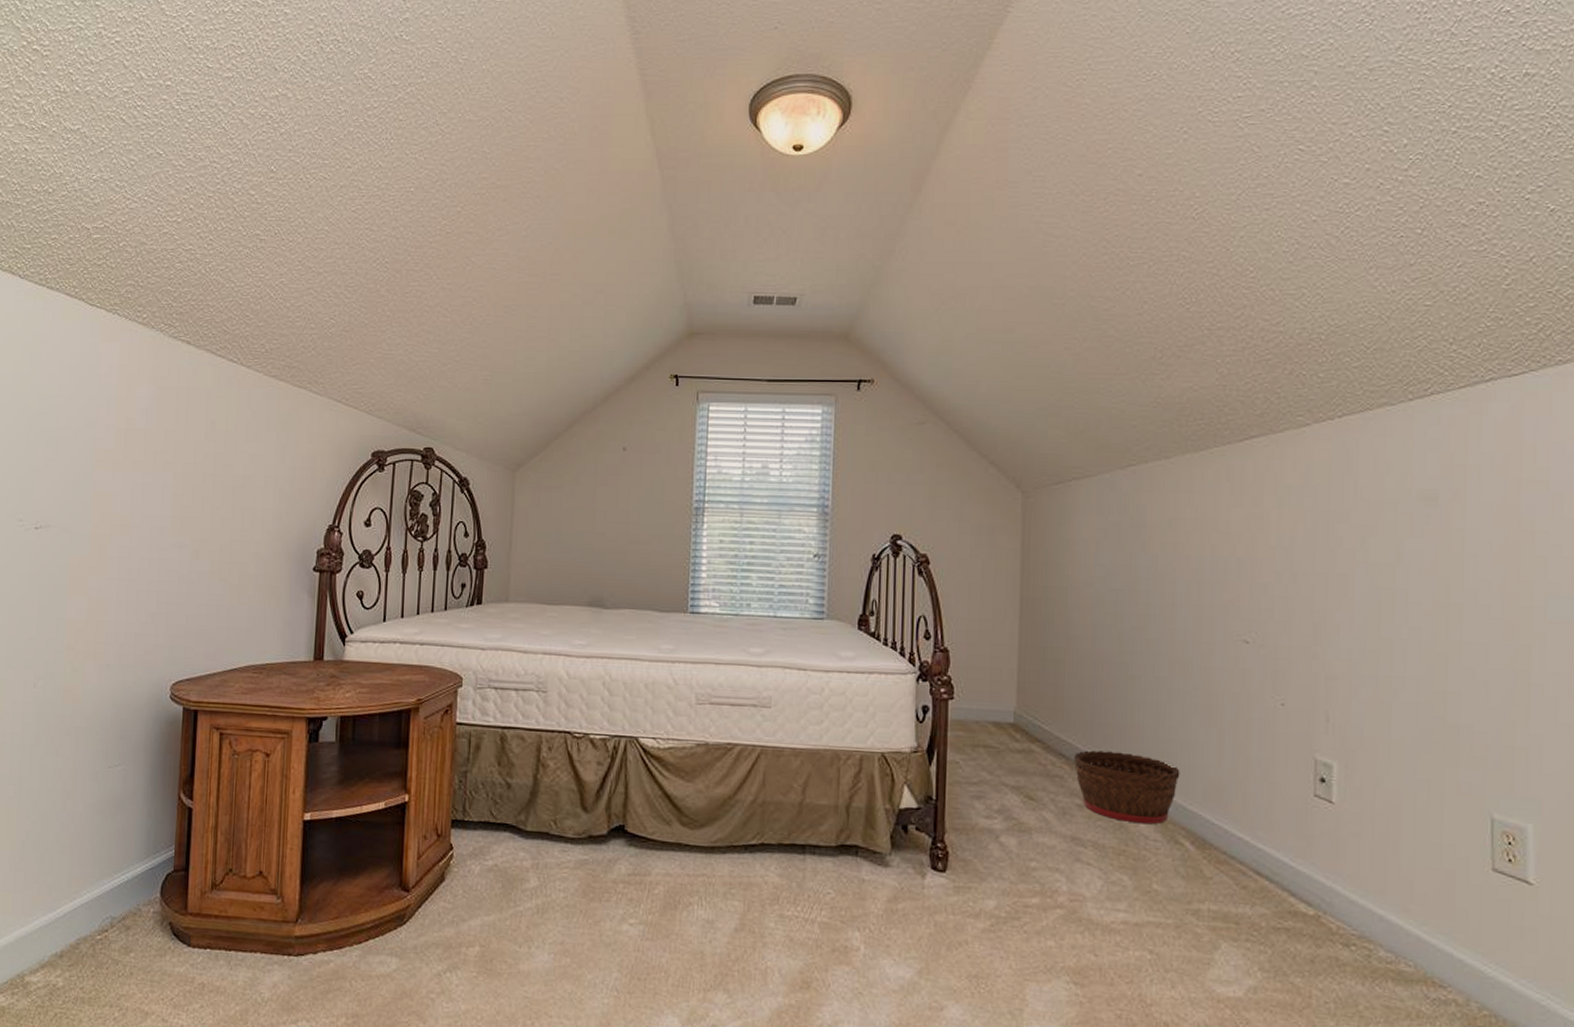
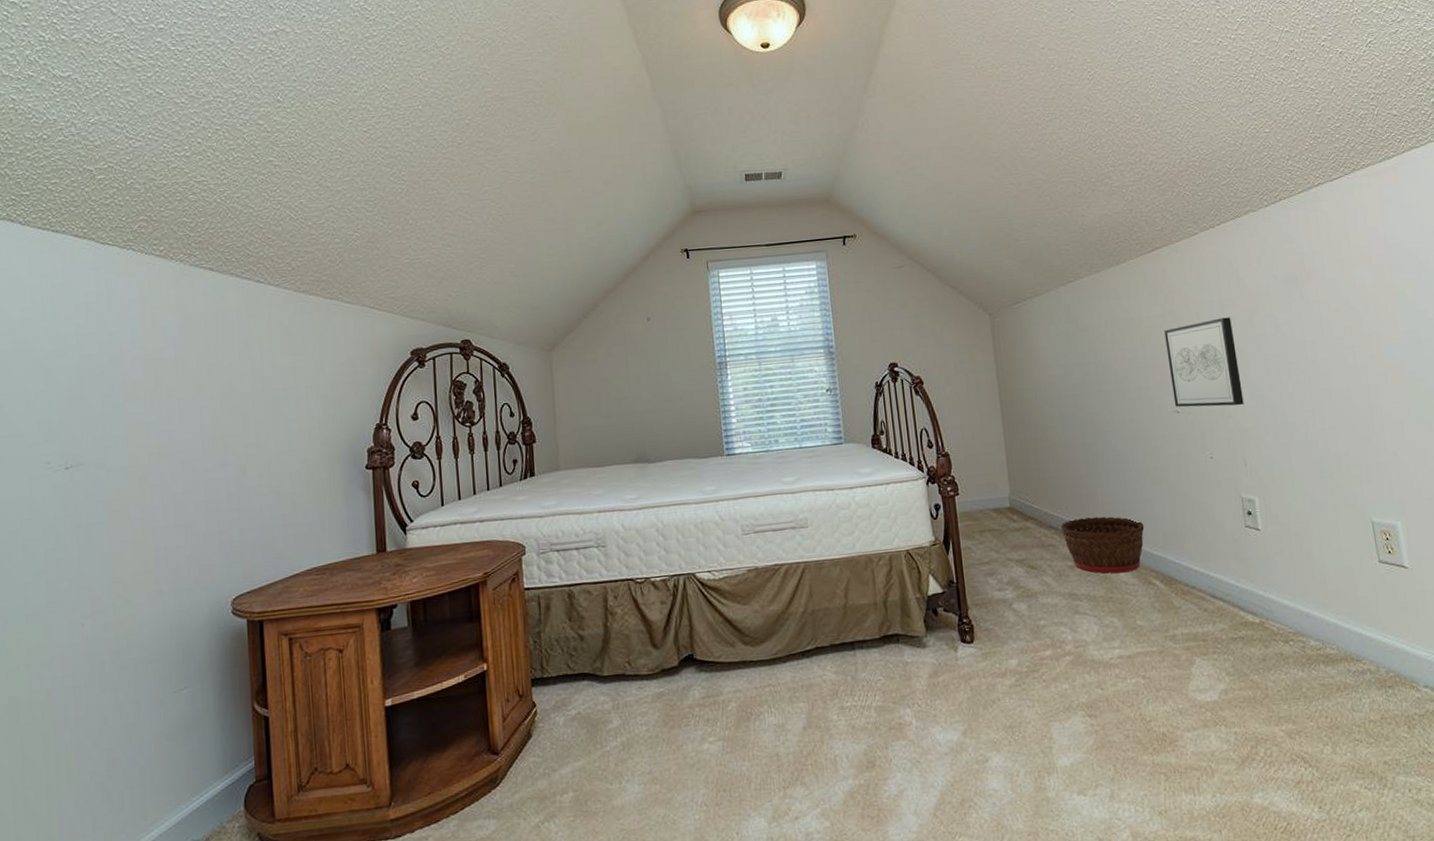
wall art: none [1243,533,1339,646] -> present [1164,317,1244,408]

